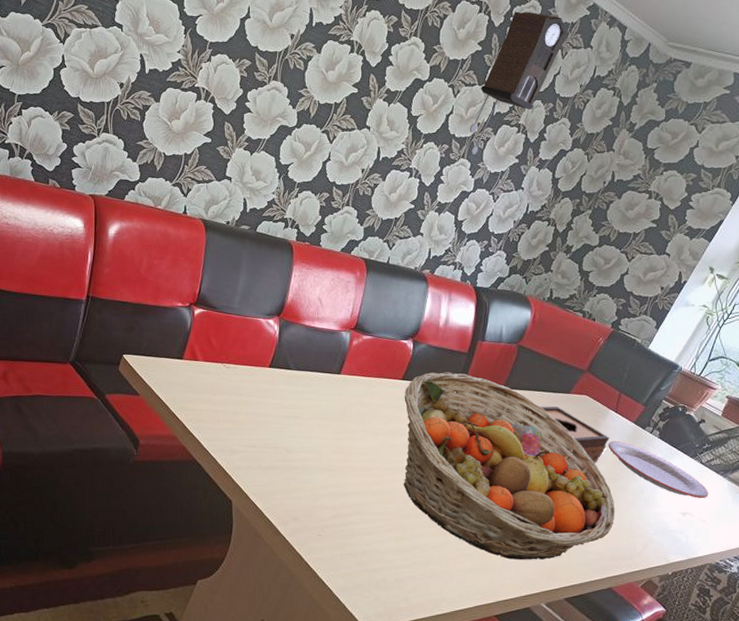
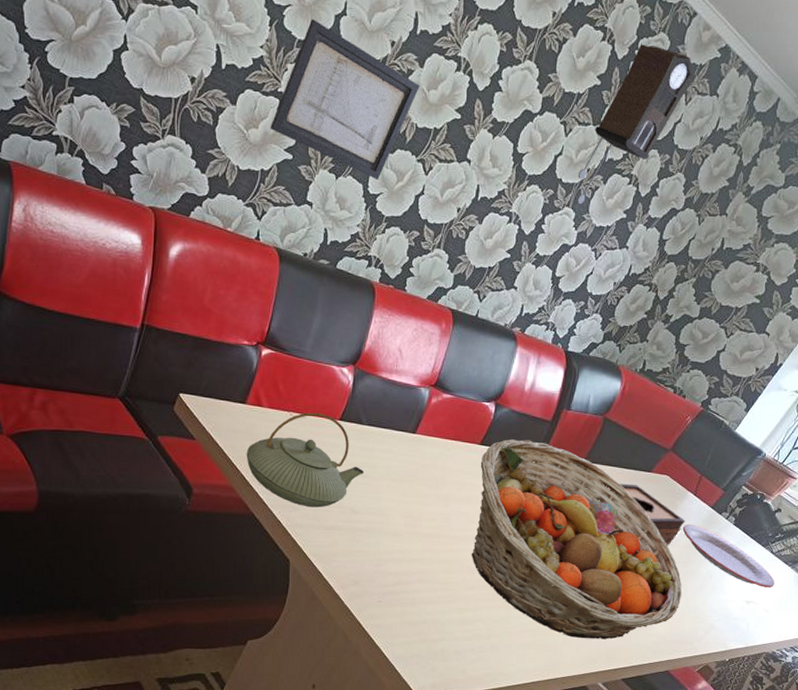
teapot: none [186,362,296,450] -> present [246,412,365,508]
wall art: none [190,24,319,153] -> present [270,19,420,181]

